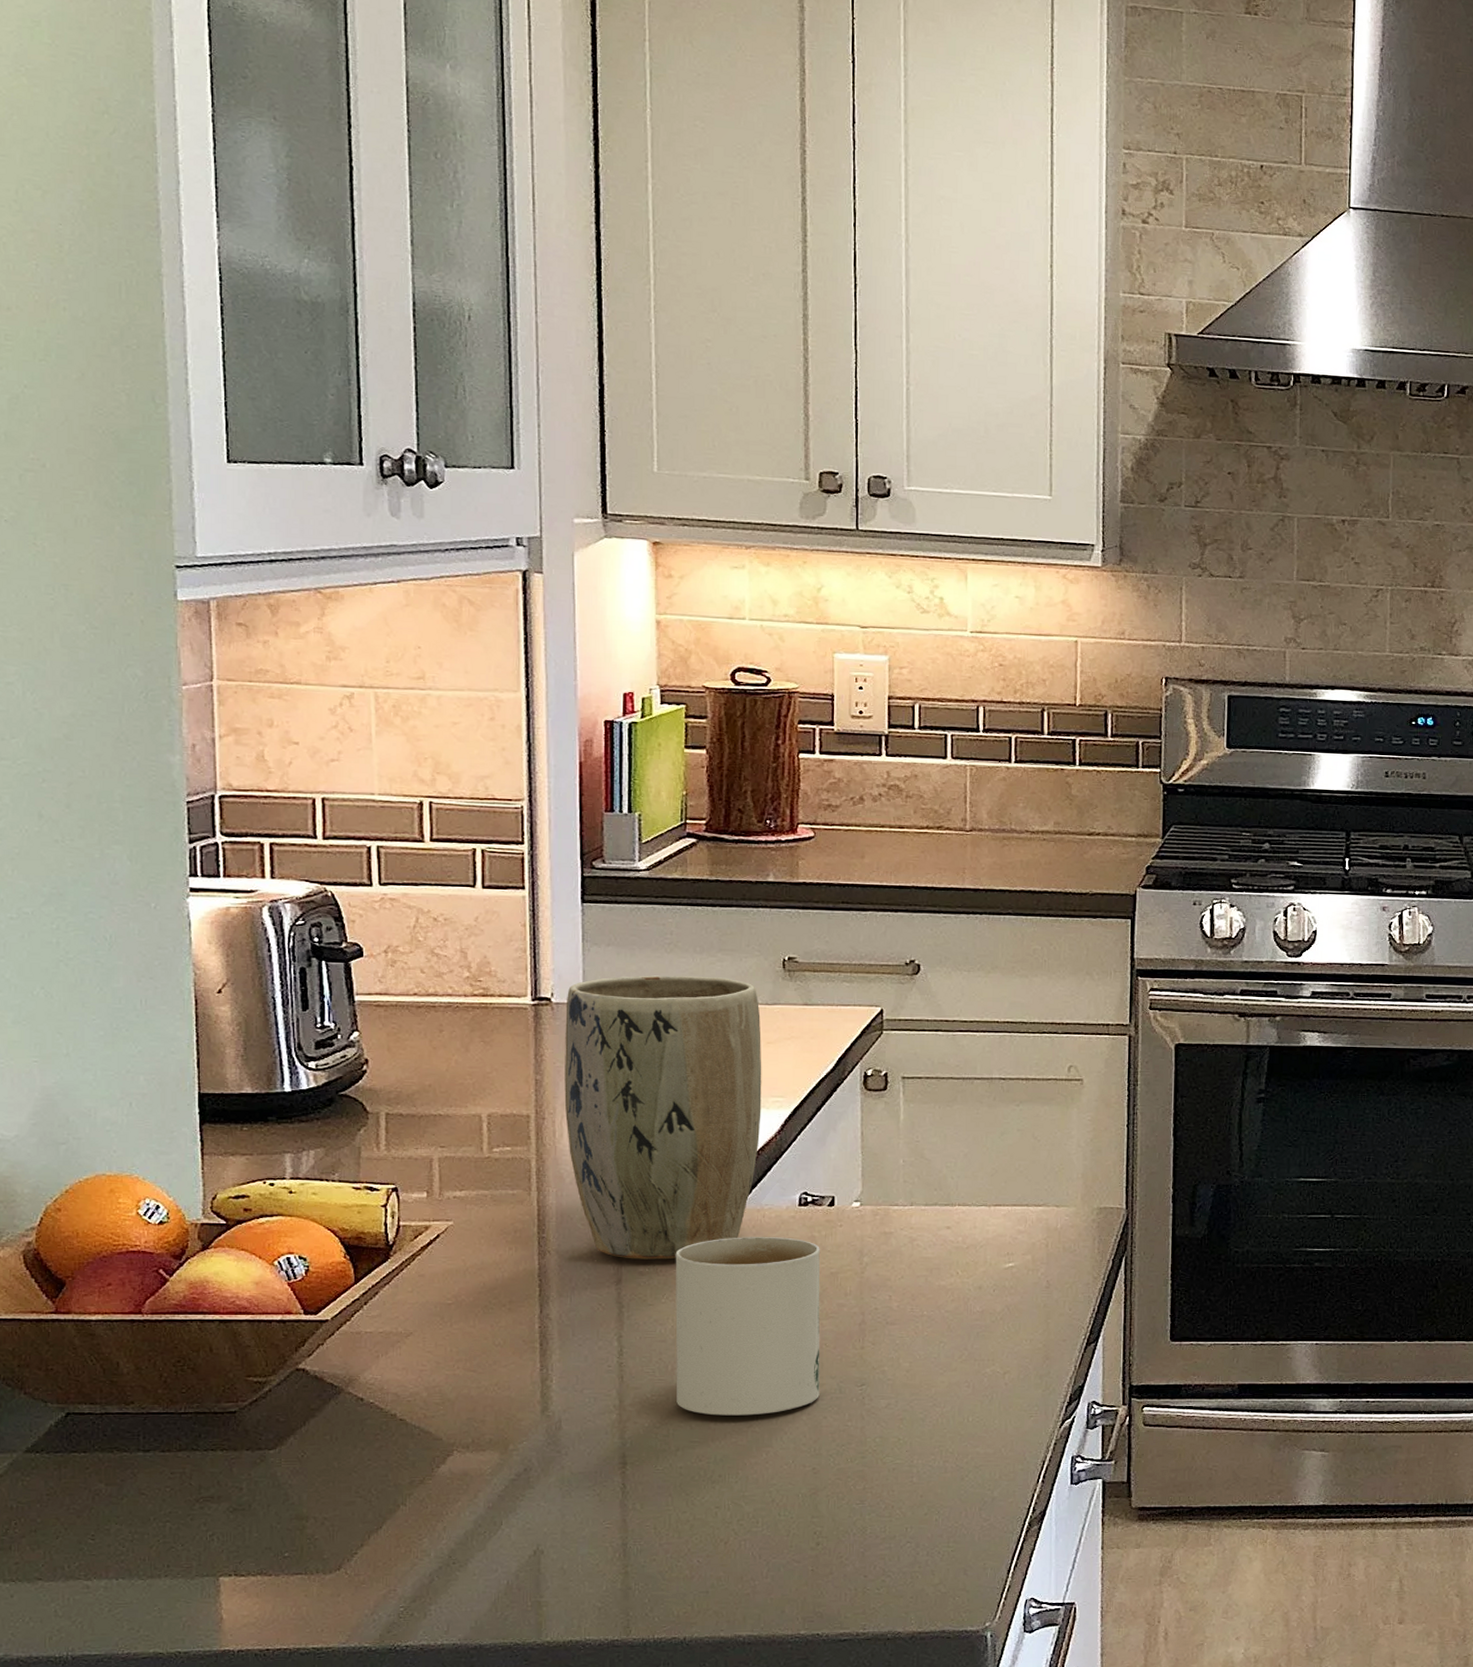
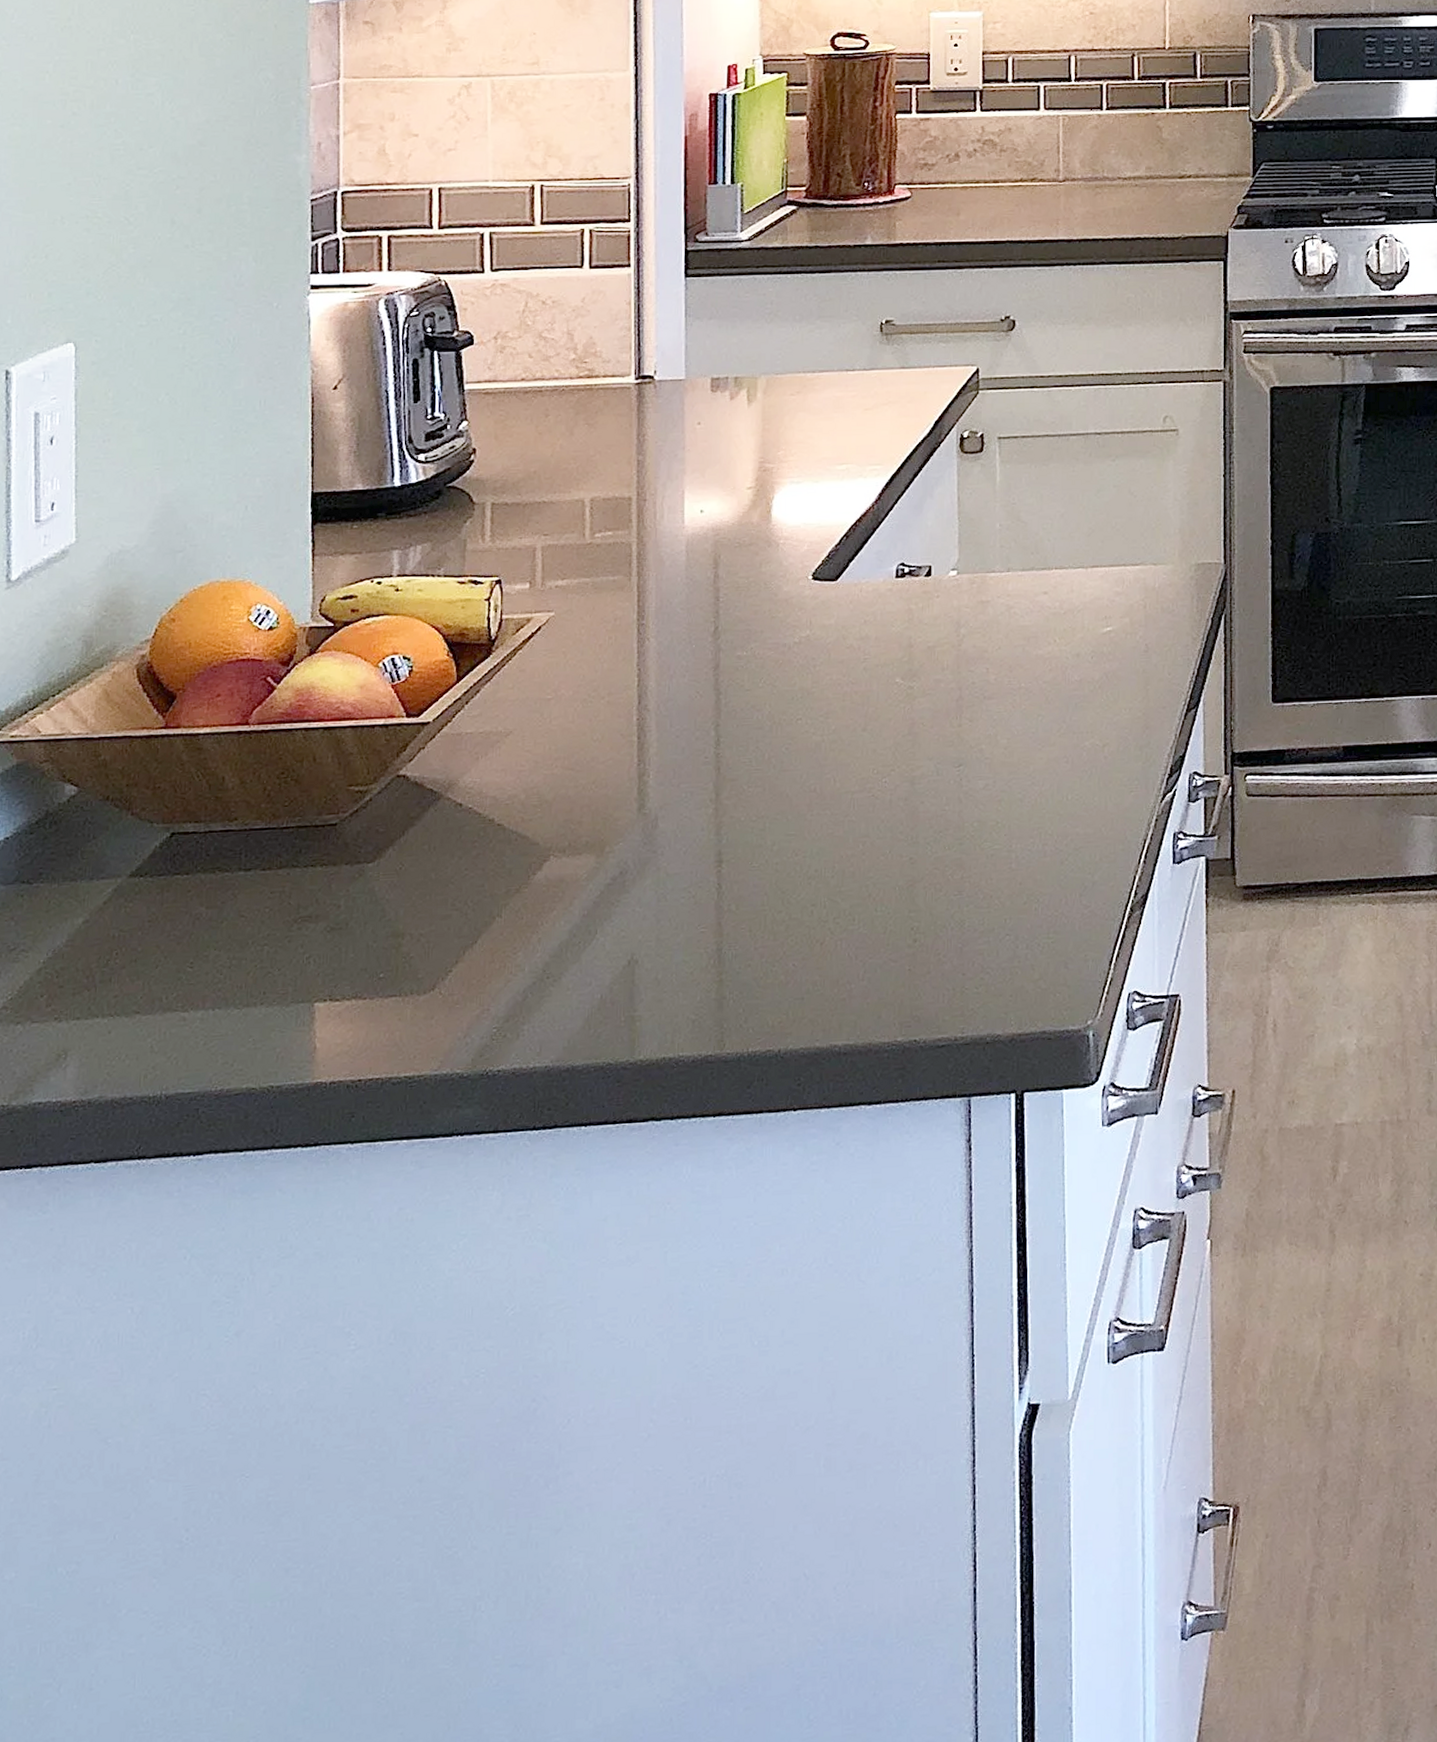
plant pot: present [564,975,762,1260] -> none [665,345,860,643]
mug: present [675,1237,820,1416] -> none [772,611,918,806]

